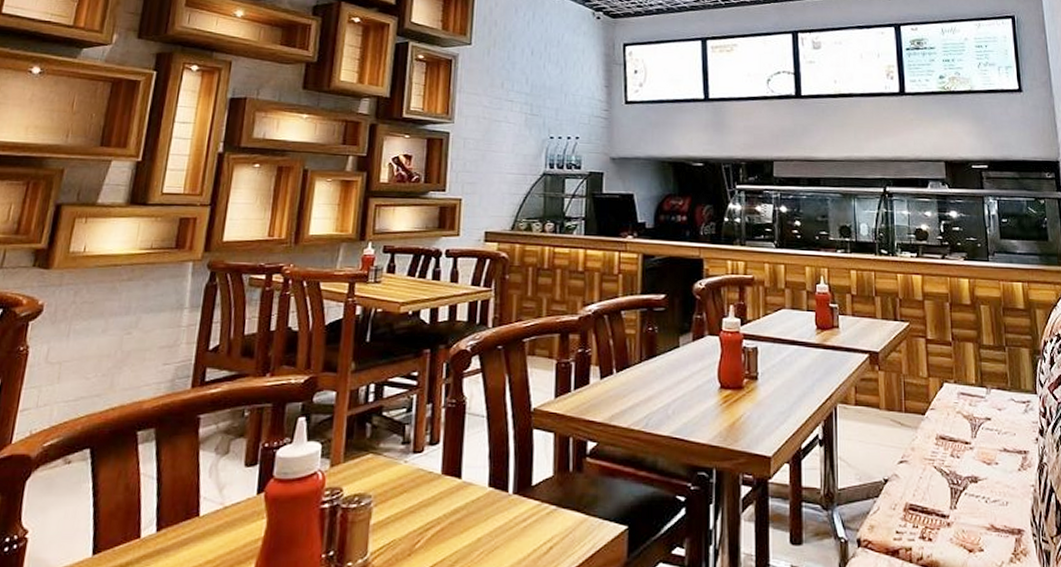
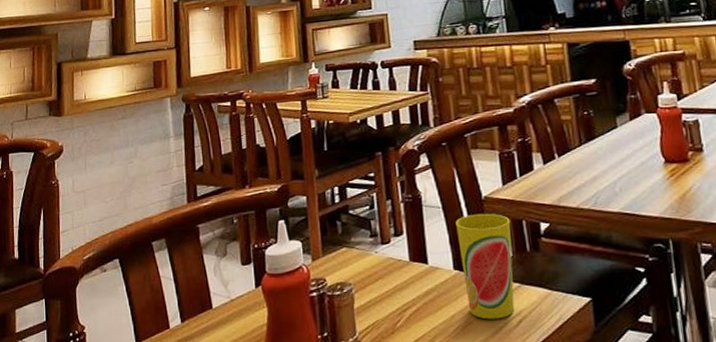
cup: none [498,426,557,545] -> present [456,213,515,320]

